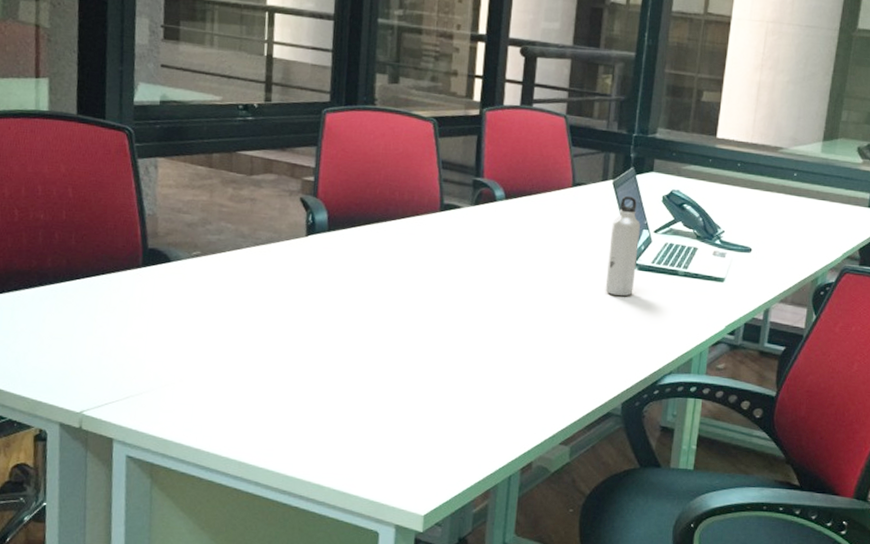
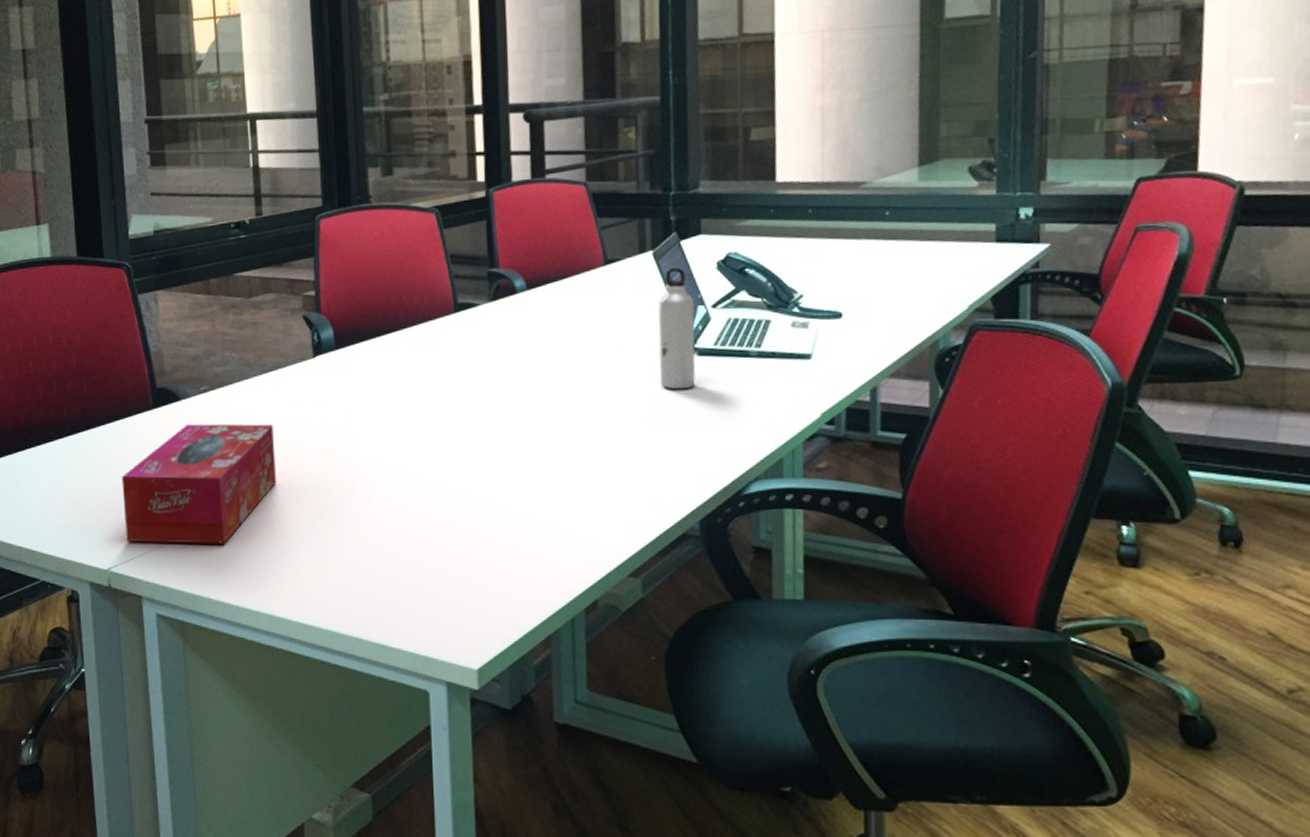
tissue box: none [102,284,261,396] -> present [122,424,277,544]

